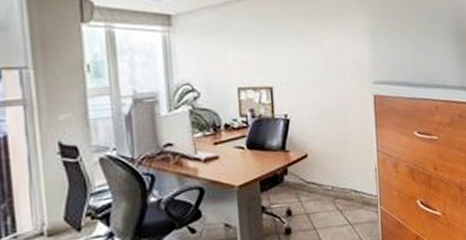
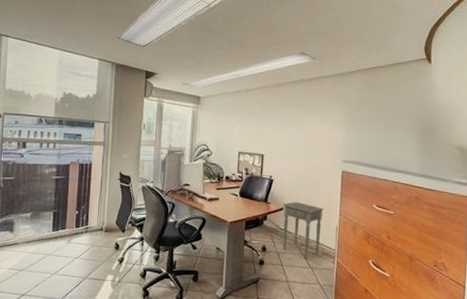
side table: none [305,143,358,215] -> present [282,202,324,259]

